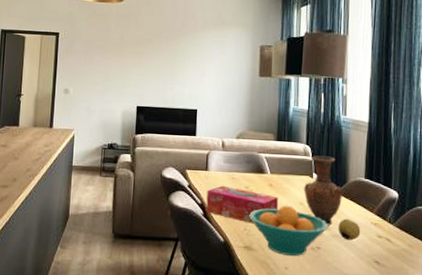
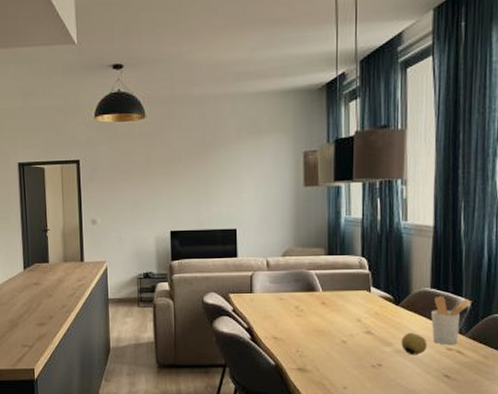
tissue box: present [206,185,279,224] -> none [253,307,333,345]
fruit bowl: present [249,205,328,256] -> none [301,323,390,375]
vase: present [304,155,343,226] -> none [361,267,405,341]
utensil holder: none [364,186,400,233] -> present [431,295,473,345]

